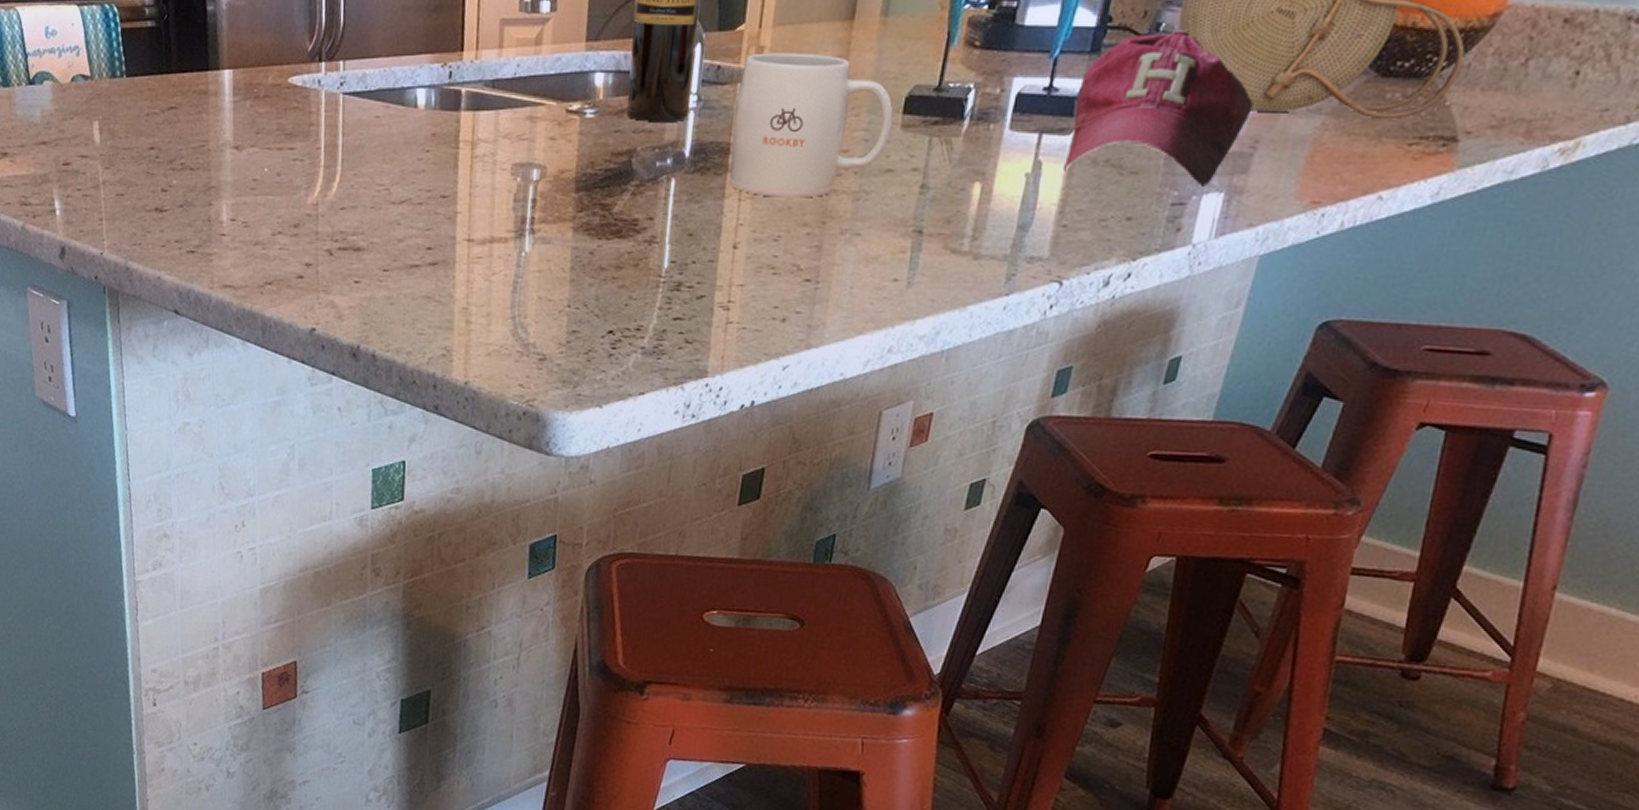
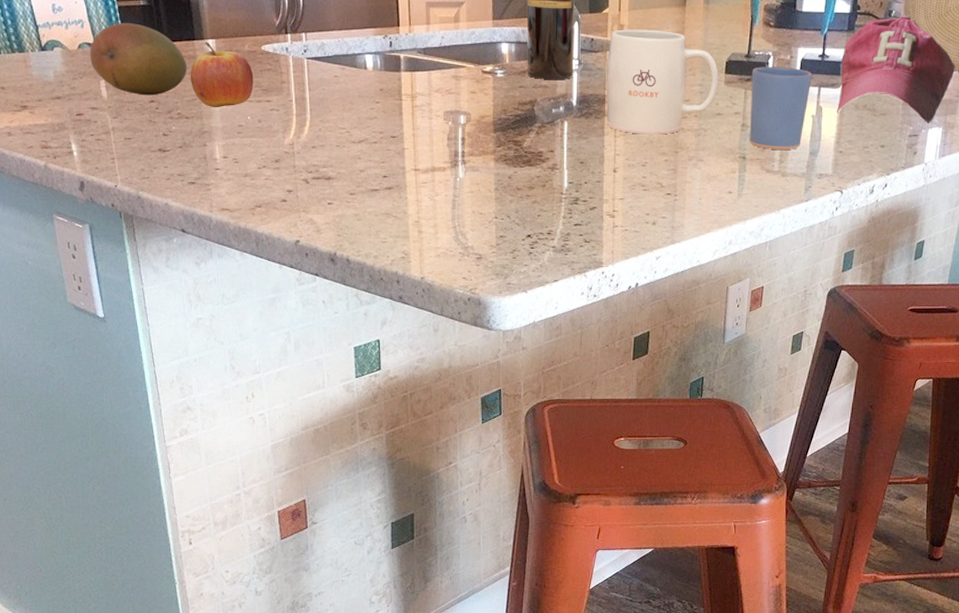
fruit: none [83,50,197,141] -> present [90,23,187,96]
apple: none [199,73,276,156] -> present [190,42,254,107]
mug: none [930,104,1031,222] -> present [750,67,812,150]

